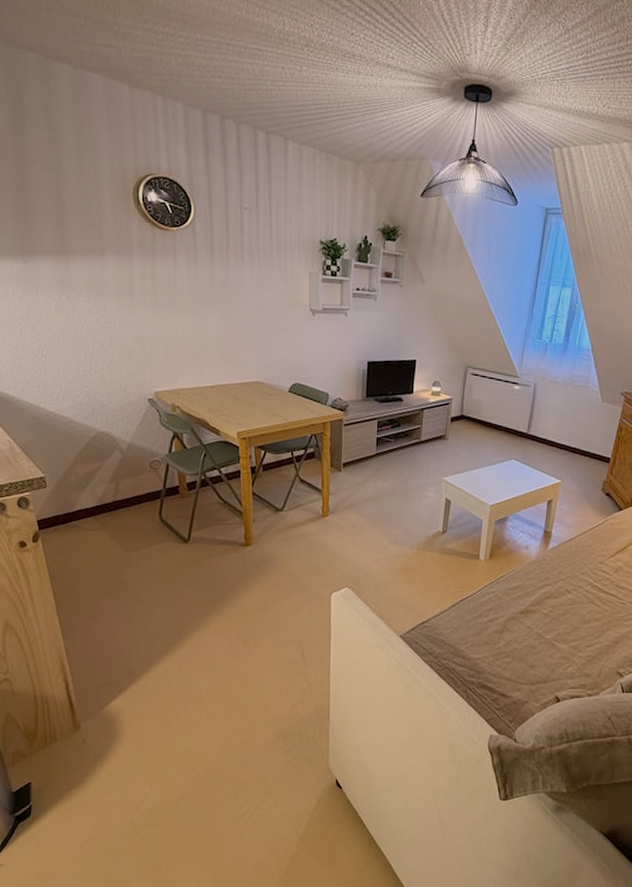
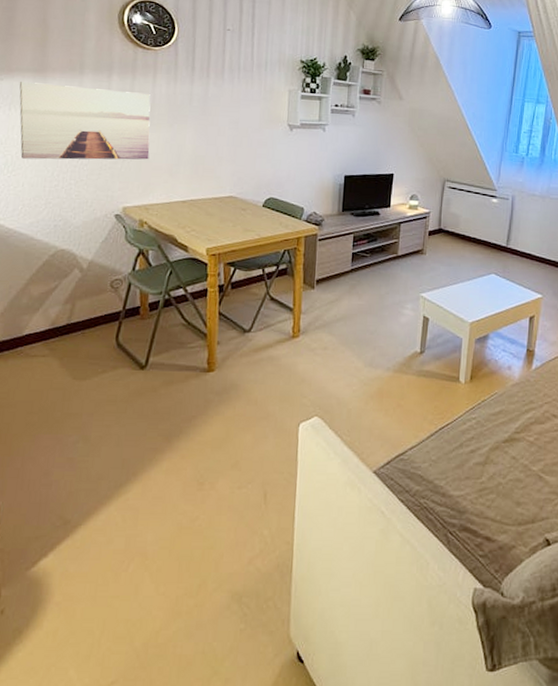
wall art: none [42,265,176,345] -> present [19,82,151,160]

